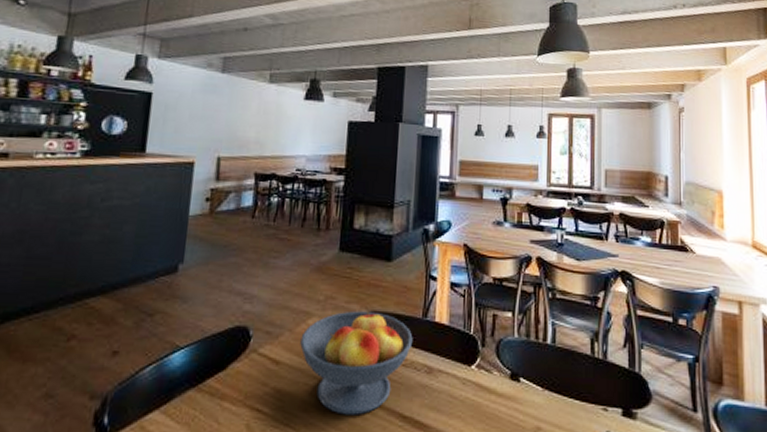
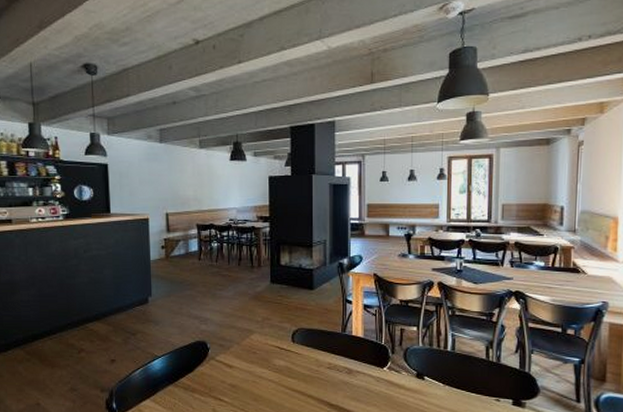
fruit bowl: present [300,309,413,415] -> none [246,327,335,403]

